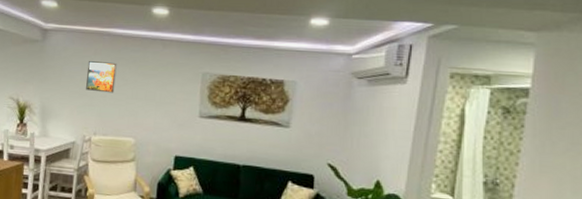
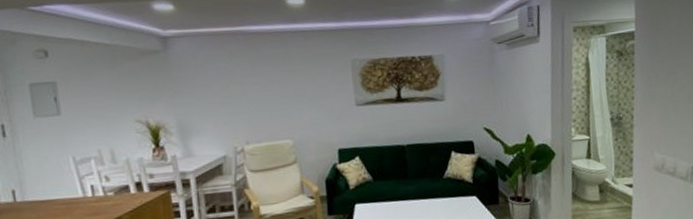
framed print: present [86,61,117,93] -> none [225,63,261,98]

